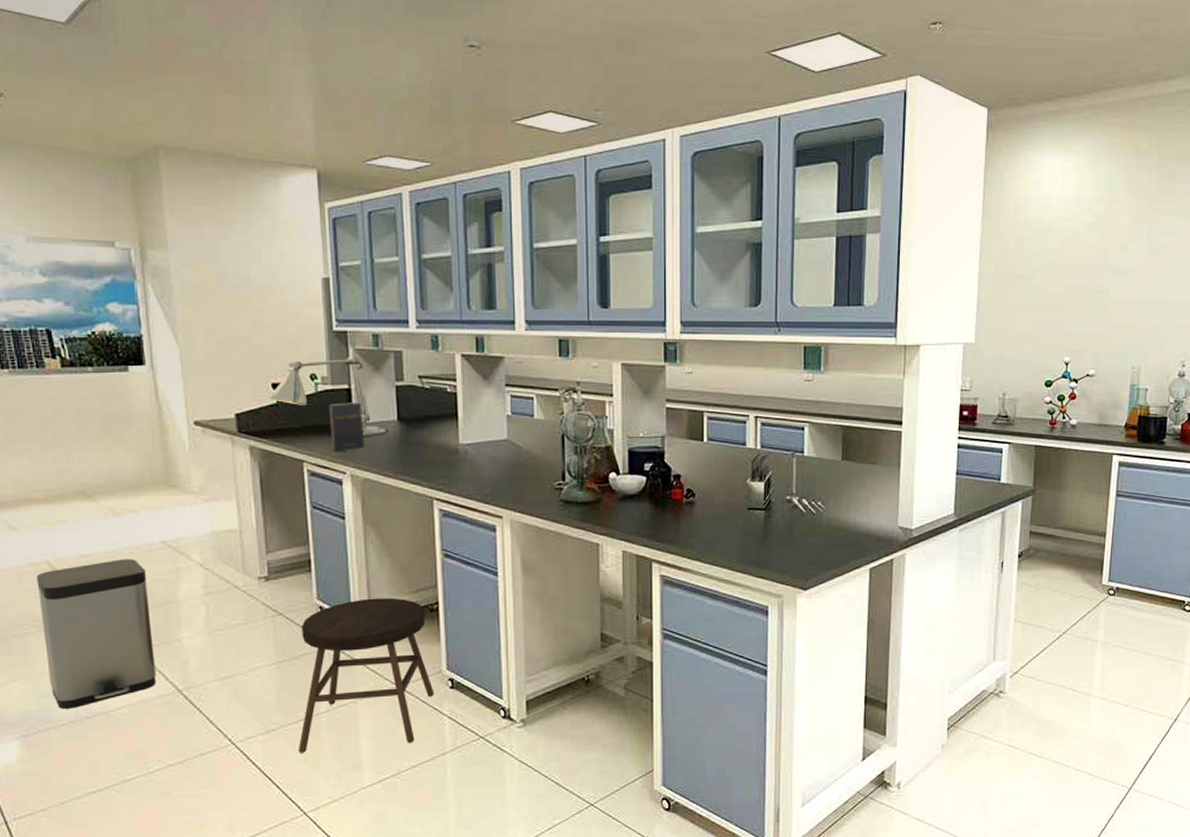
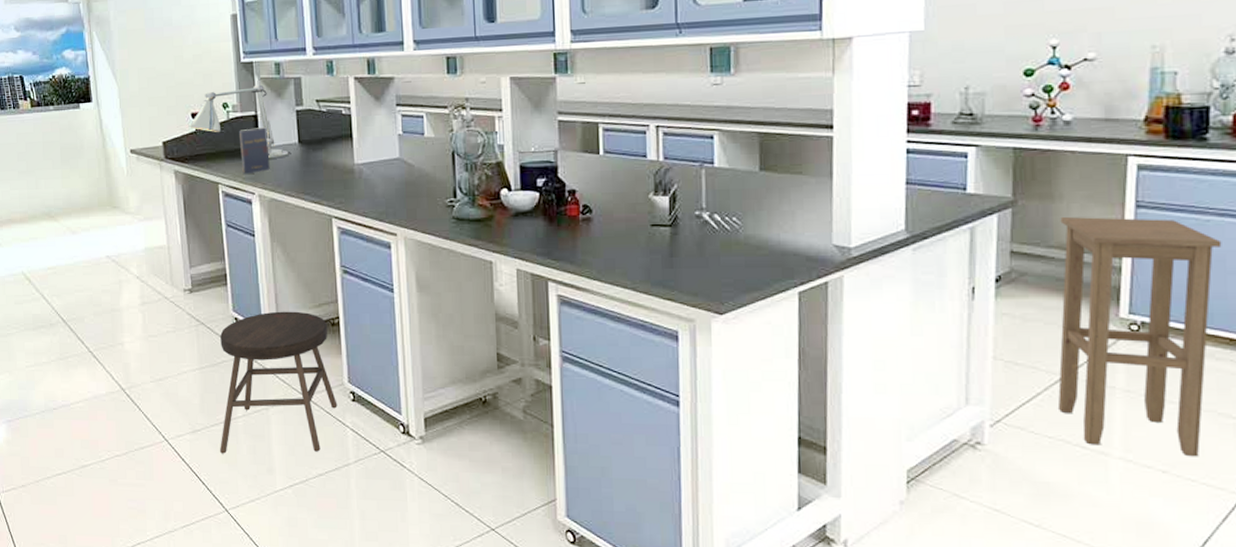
pedal bin: present [37,559,156,709] -> none [16,271,105,400]
stool: none [1057,503,1170,692] -> present [1057,217,1222,457]

